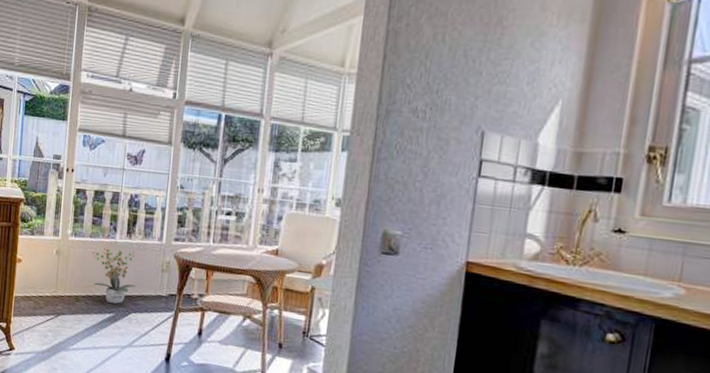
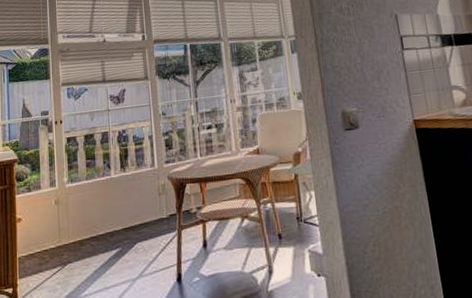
potted plant: present [93,247,137,304] -> none [91,182,138,239]

